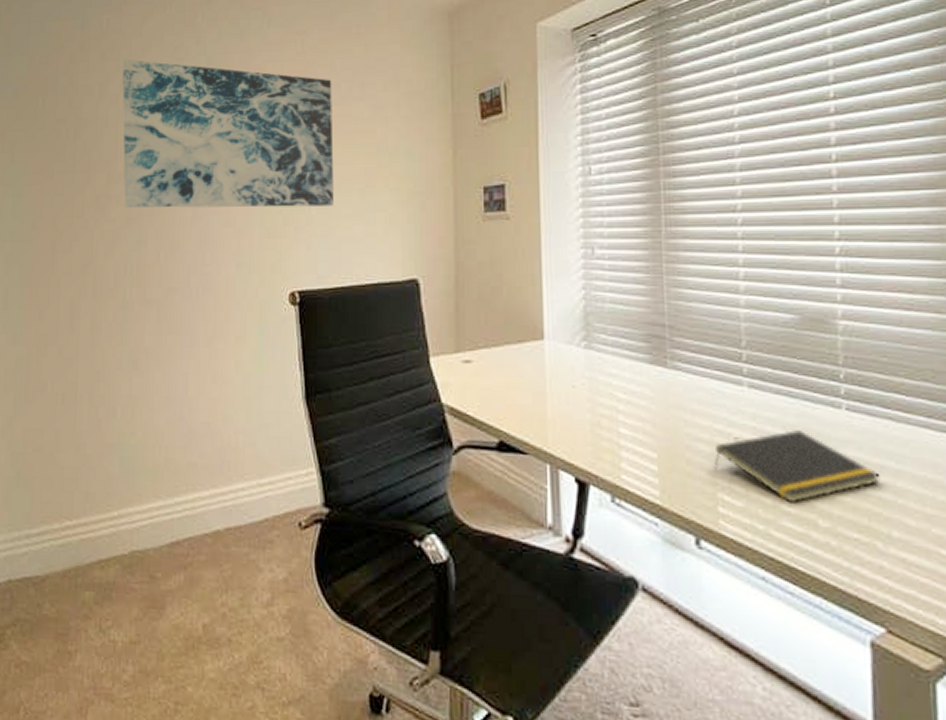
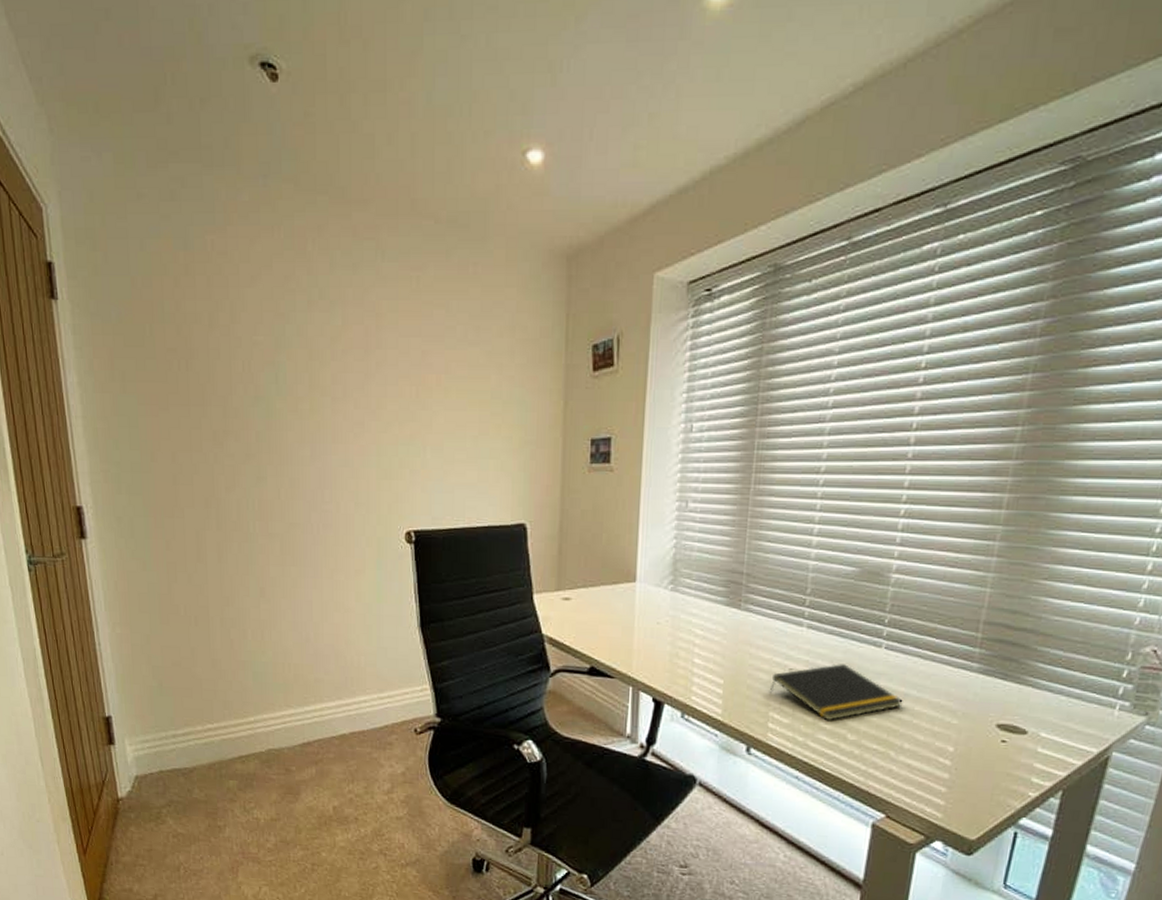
wall art: present [122,59,334,208] -> none [230,286,448,451]

